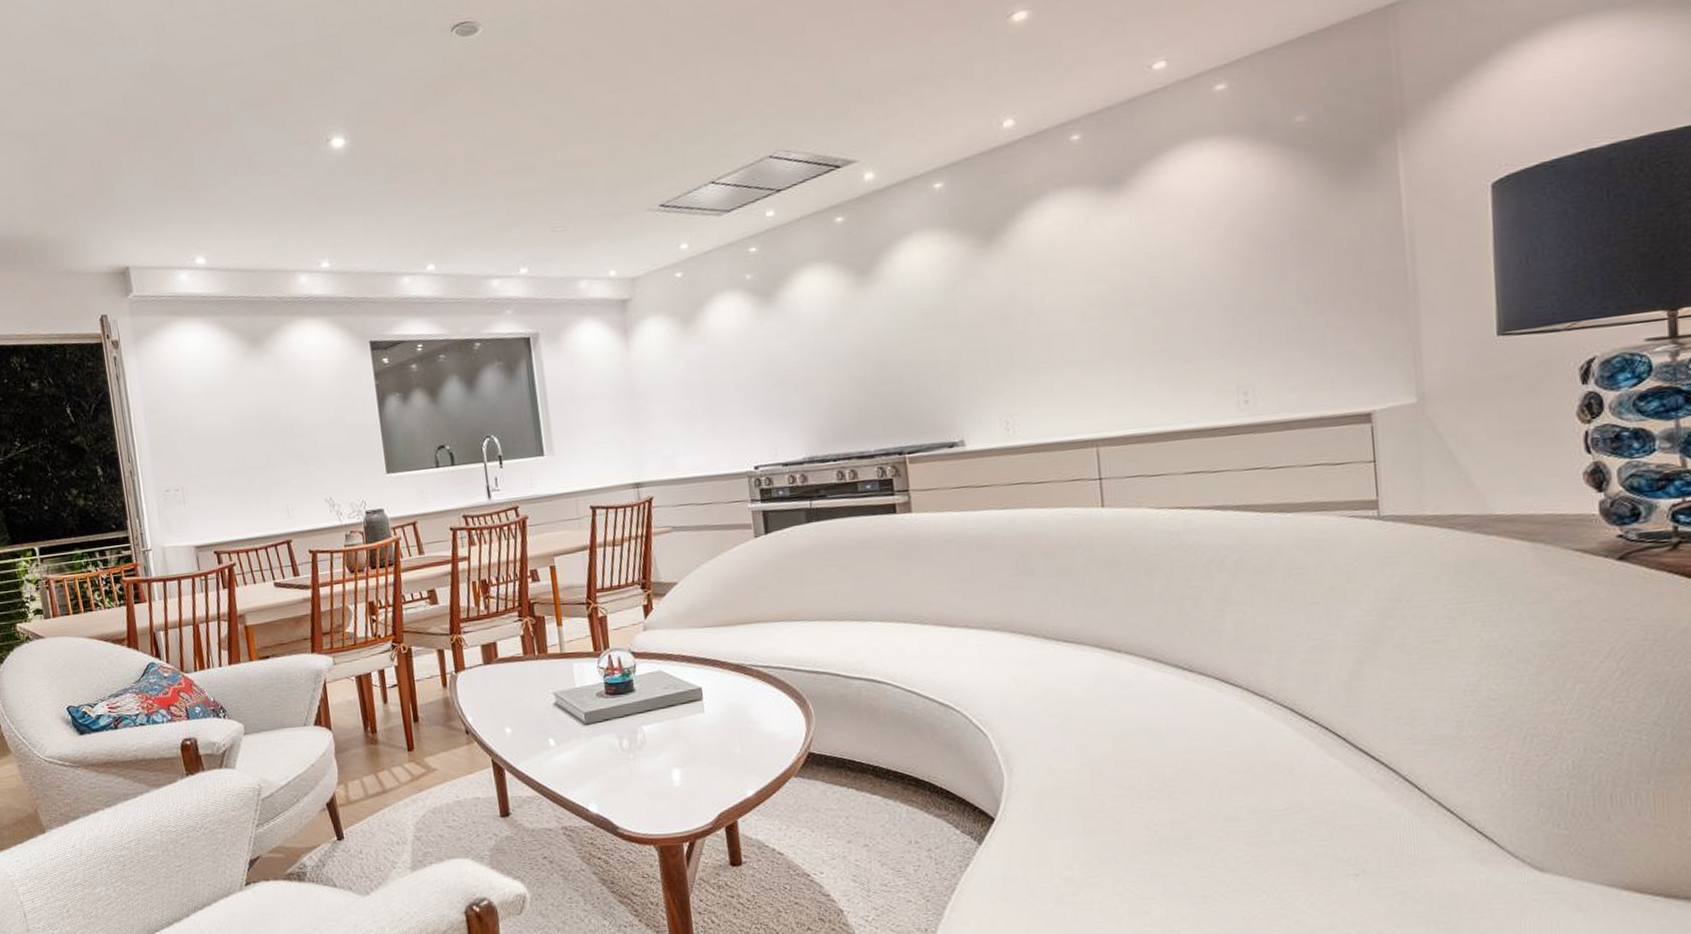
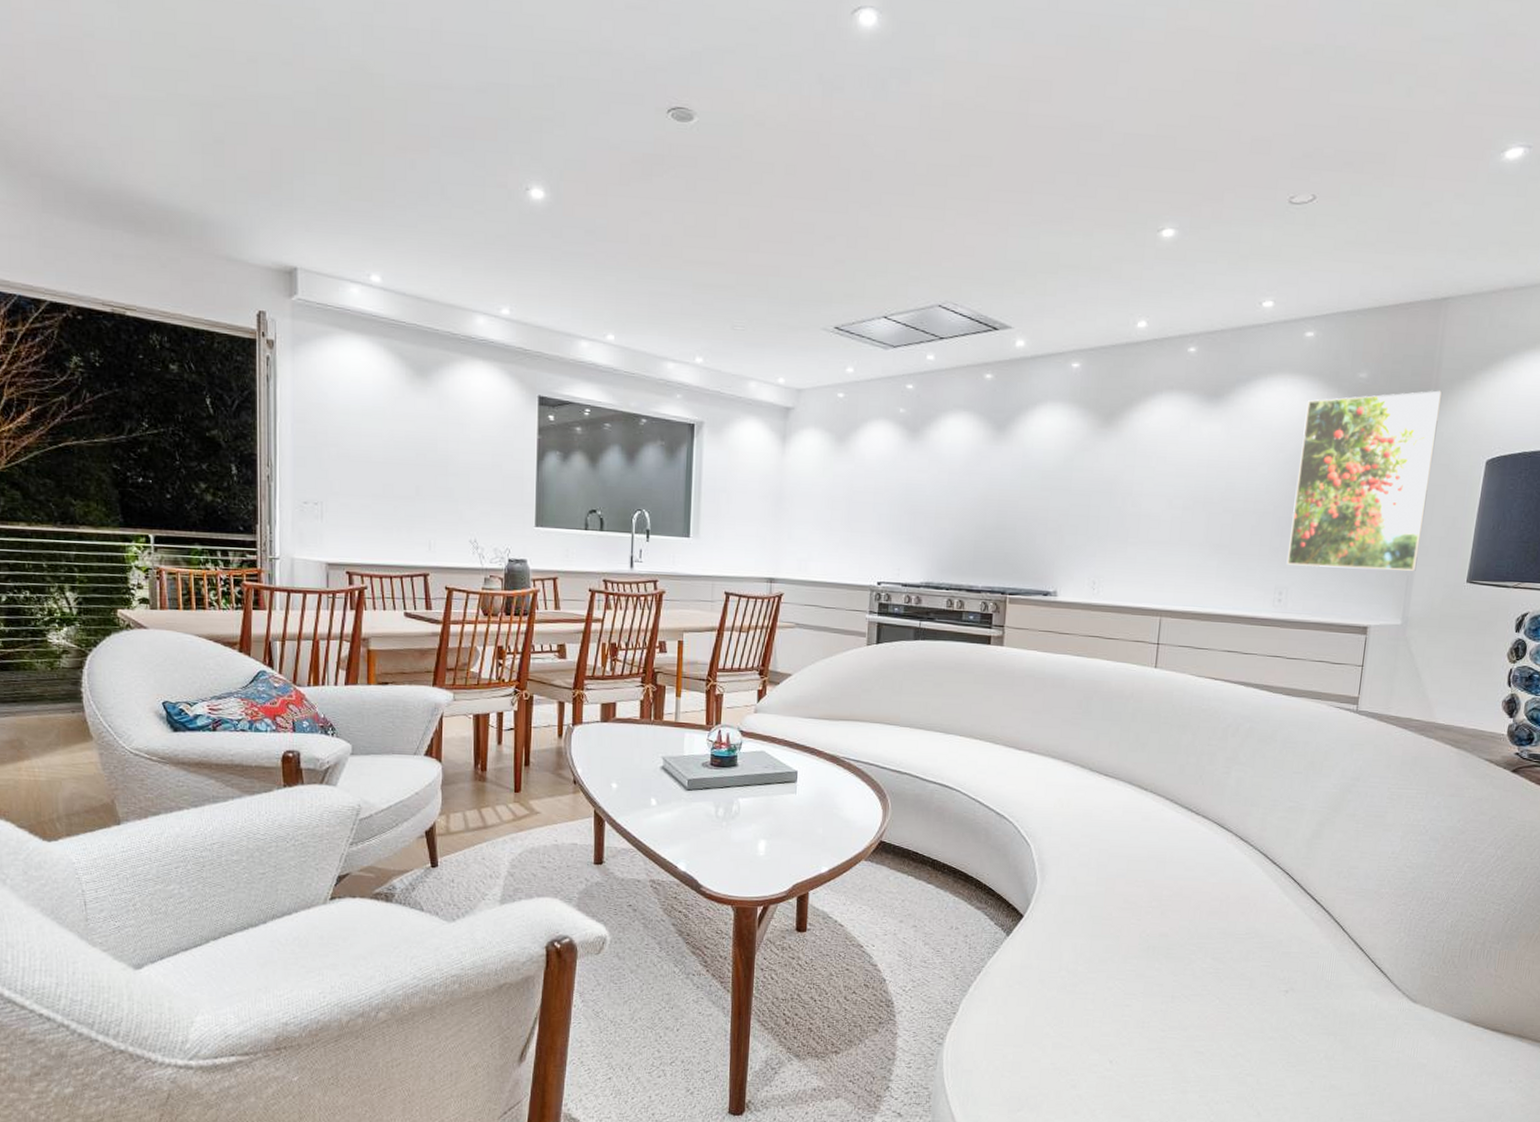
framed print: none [1233,113,1423,359] -> present [1286,390,1442,571]

